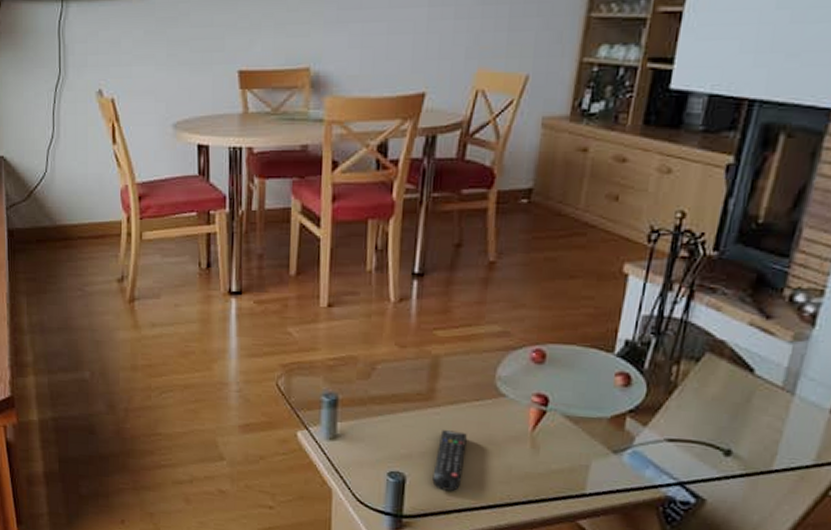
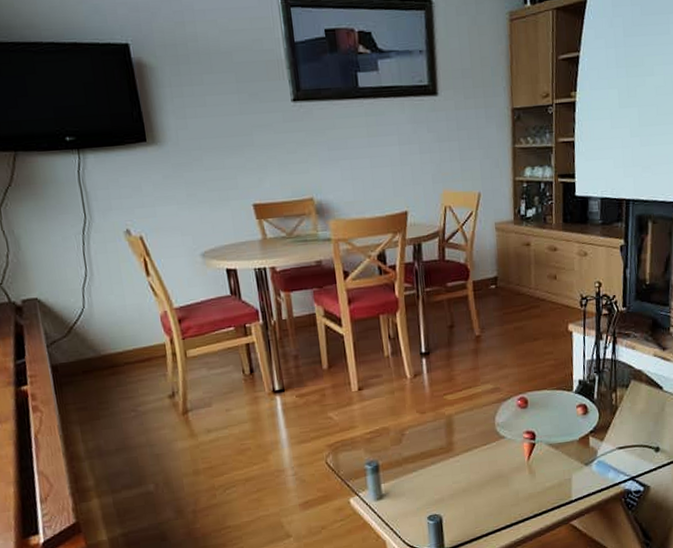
remote control: present [432,430,467,492] -> none [462,472,484,522]

